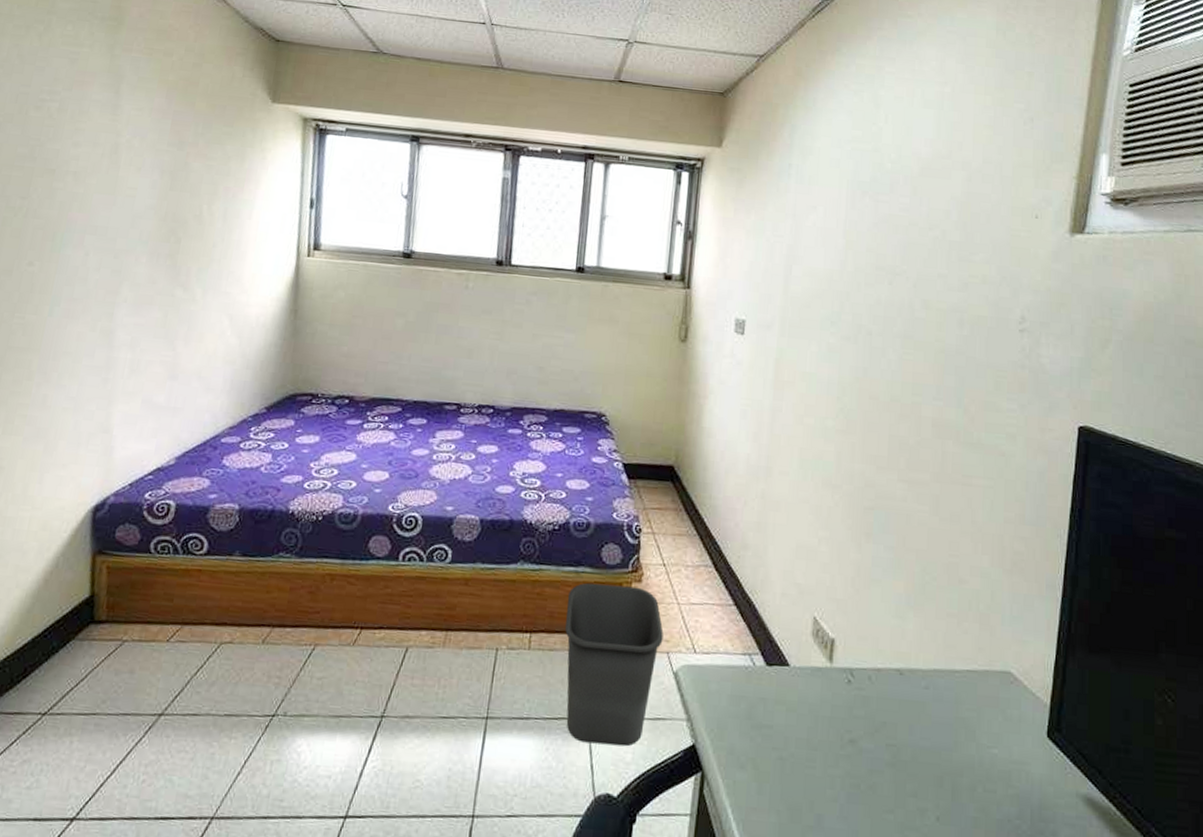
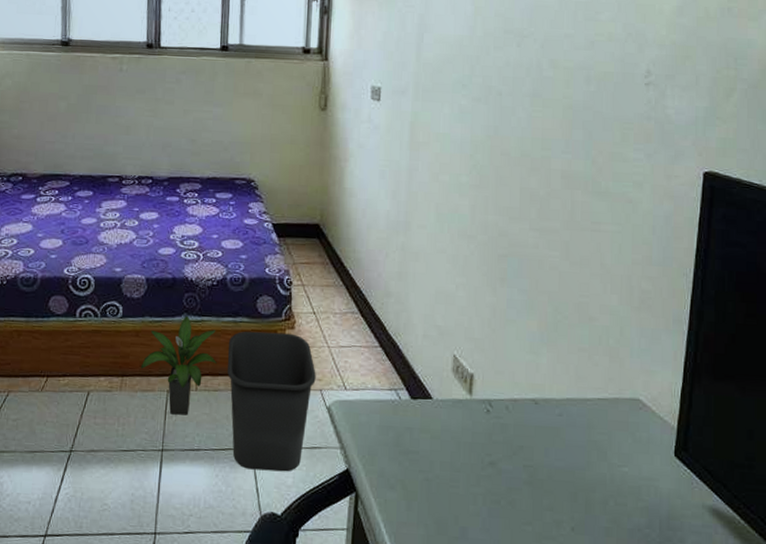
potted plant: none [468,564,555,678] -> present [140,316,217,415]

